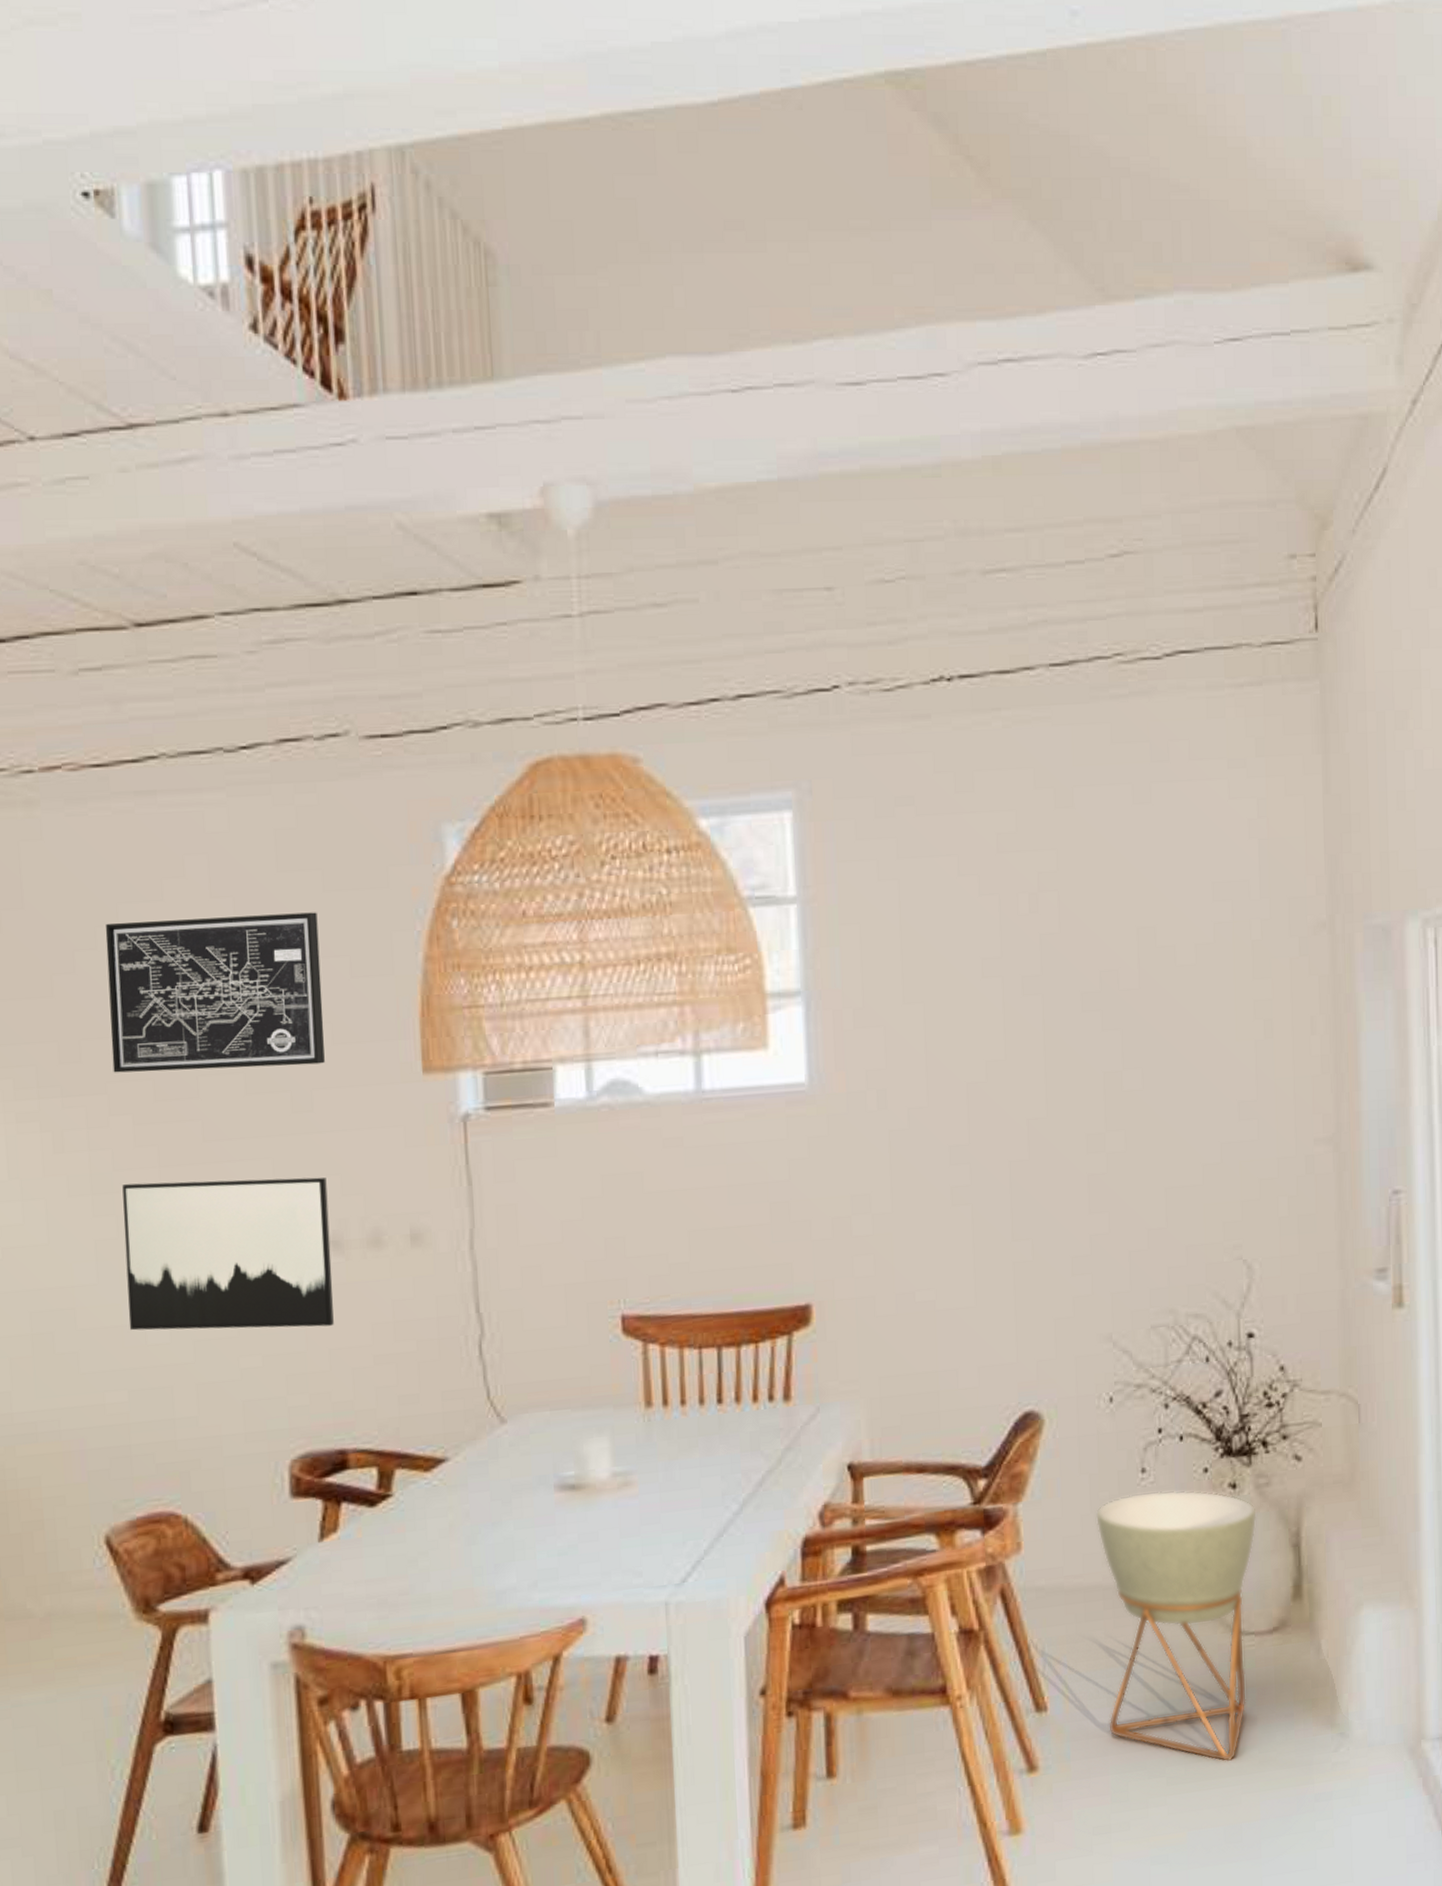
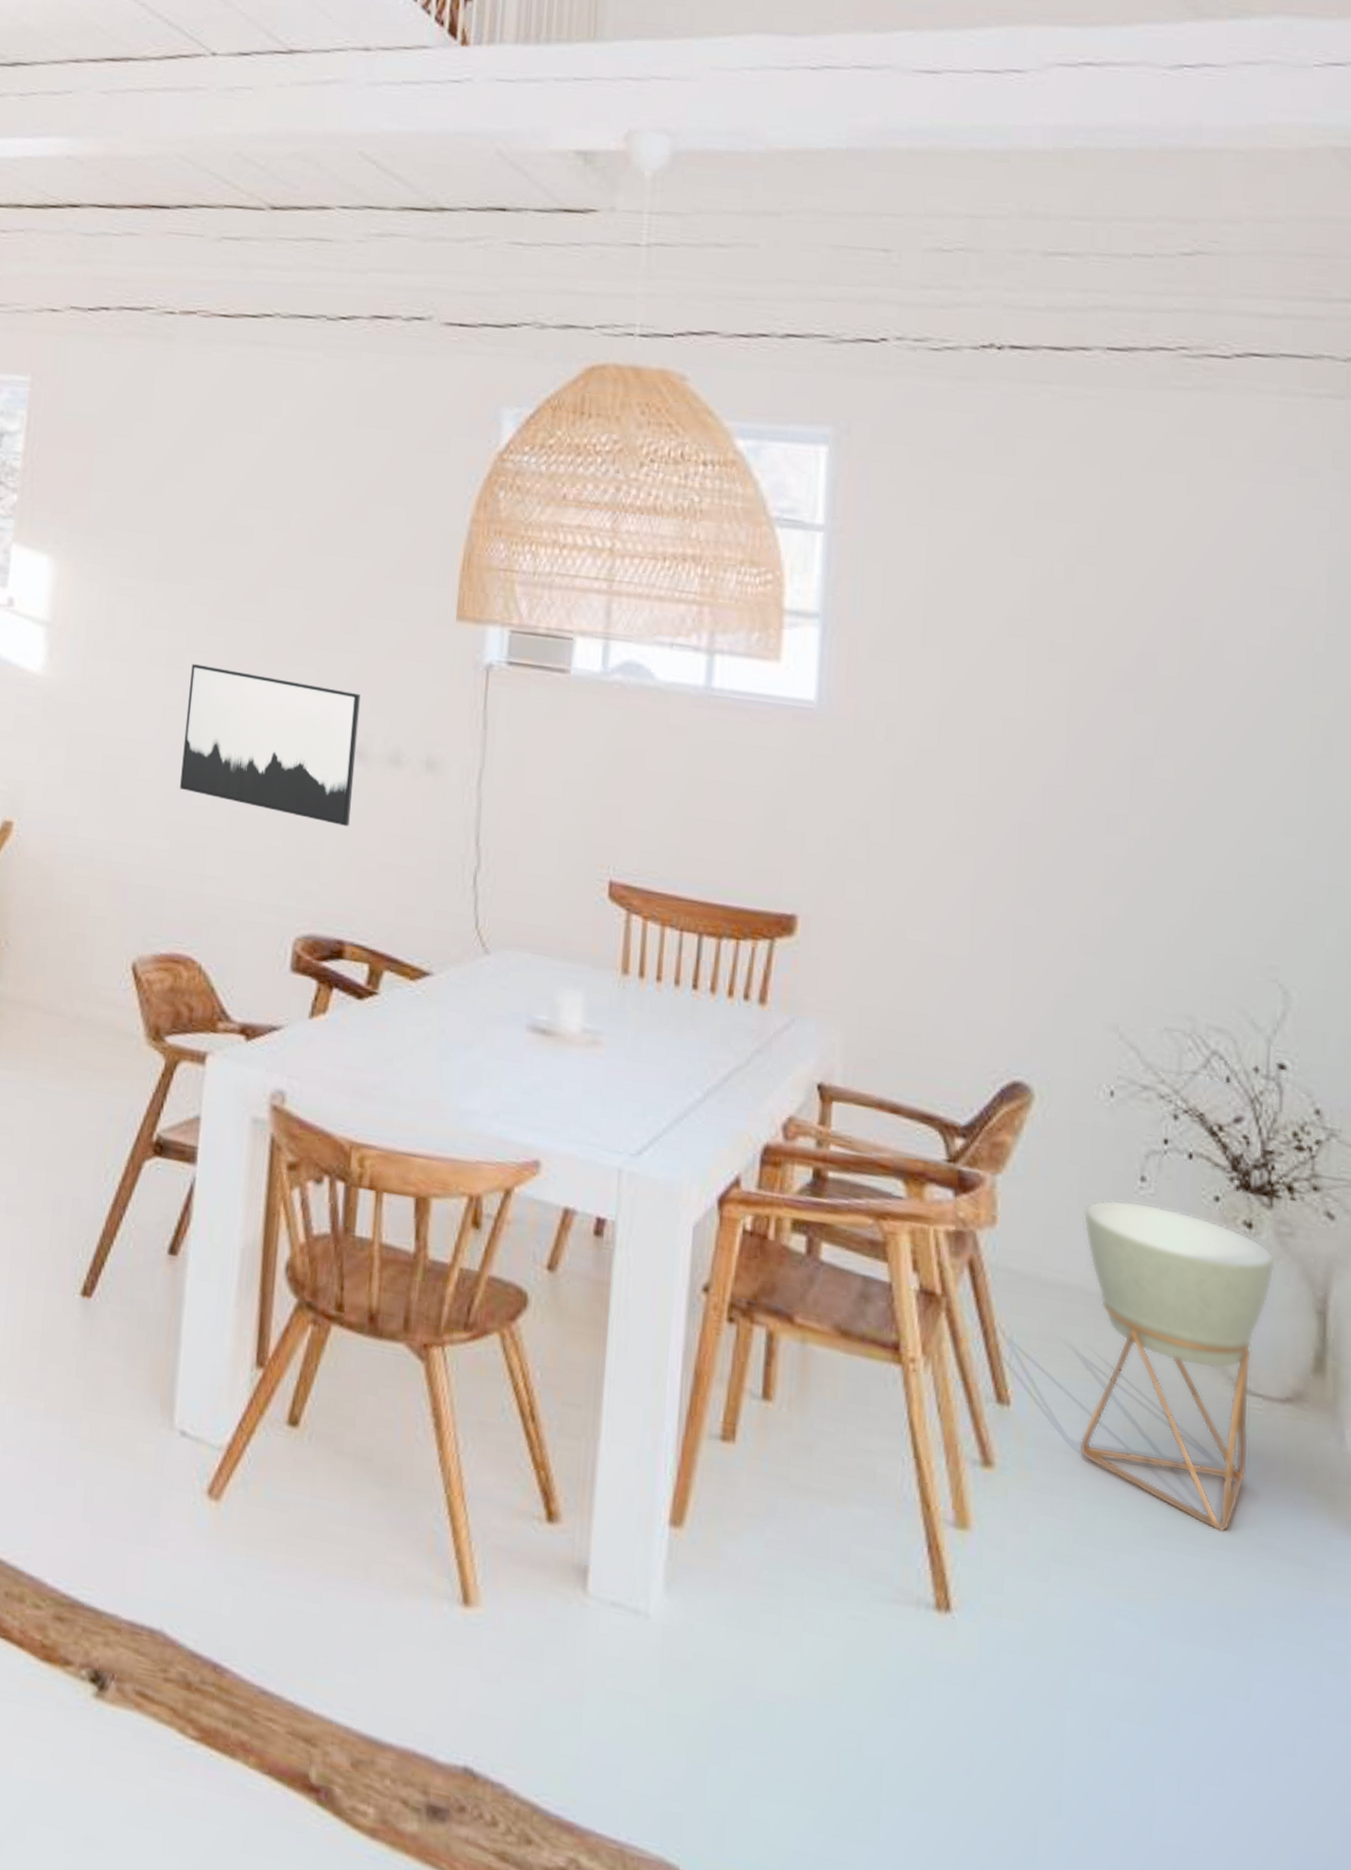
wall art: present [105,912,325,1073] -> none [199,445,385,595]

